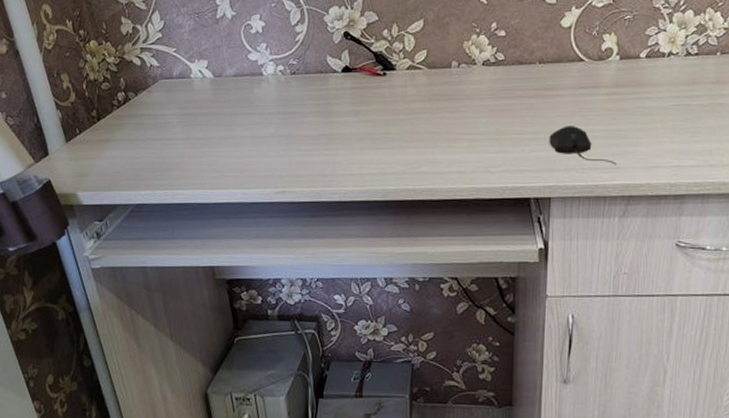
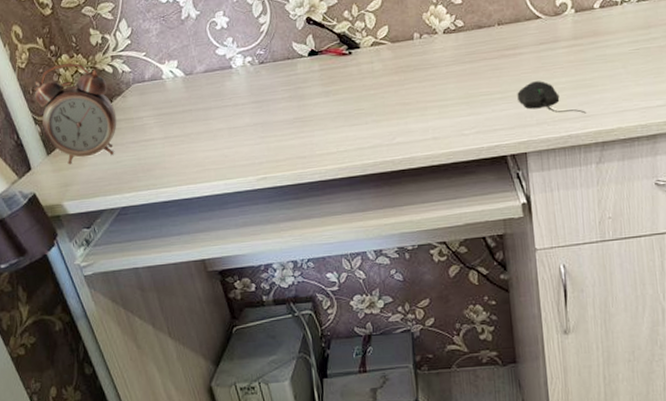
alarm clock: none [58,50,140,155] -> present [34,63,117,165]

